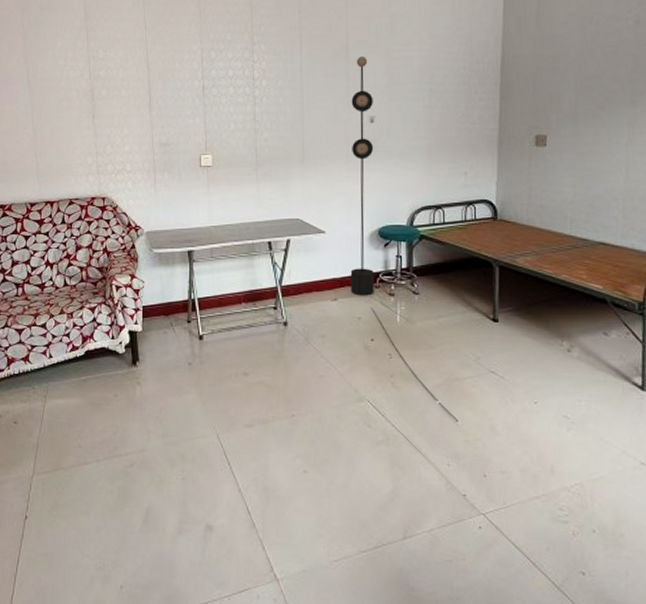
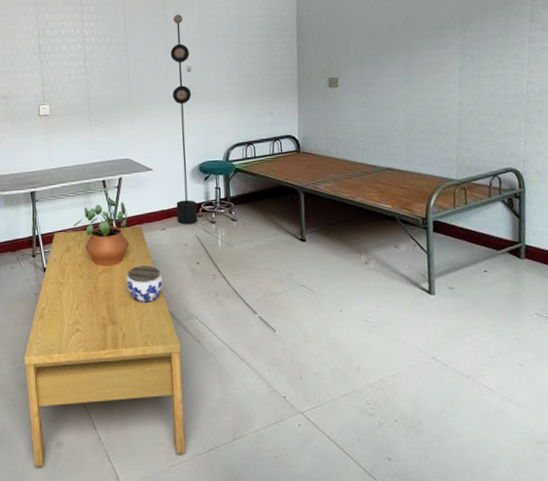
coffee table: none [174,294,349,551] -> present [23,226,185,468]
potted plant: none [233,264,295,337] -> present [73,200,129,266]
jar: none [290,339,332,380] -> present [126,265,163,303]

